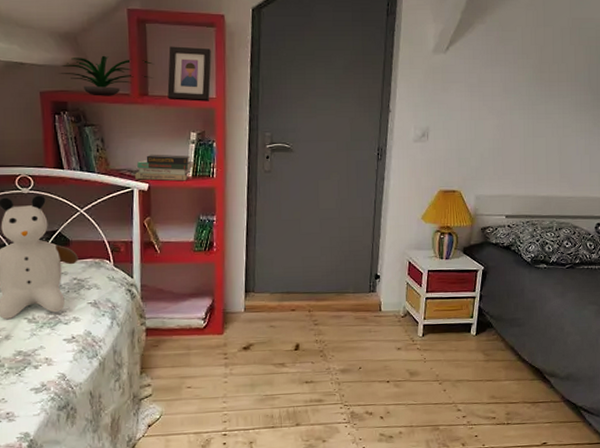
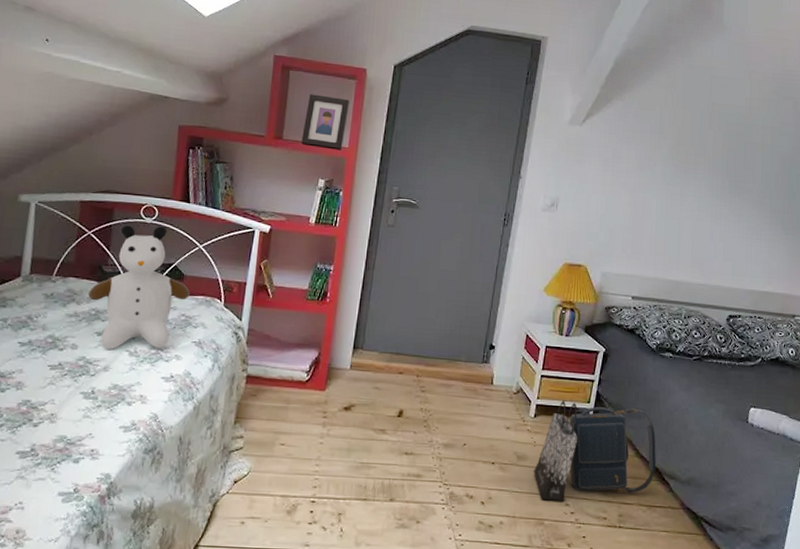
plant: present [59,55,154,96] -> none [199,96,292,137]
books: present [135,154,194,181] -> none [258,196,318,227]
shopping bag: none [426,318,465,409] -> present [534,400,579,503]
backpack: none [455,318,537,397] -> present [569,407,656,494]

